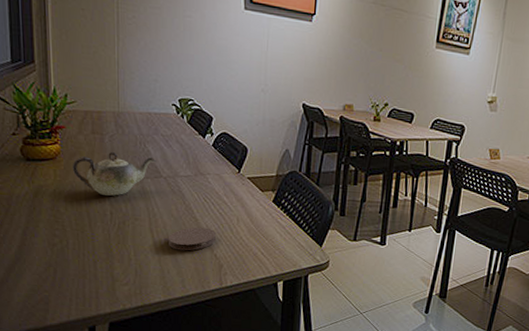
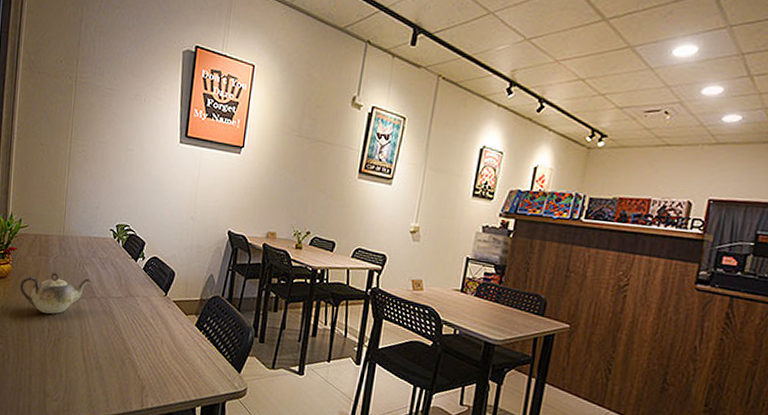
coaster: present [168,227,217,251] -> none [96,347,142,371]

